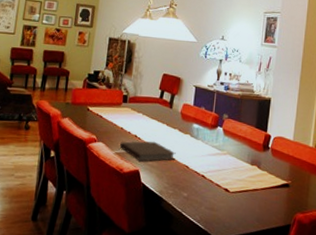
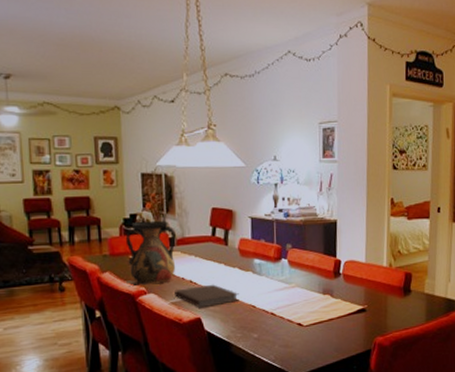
vase: none [80,78,130,135] -> present [125,220,176,287]

